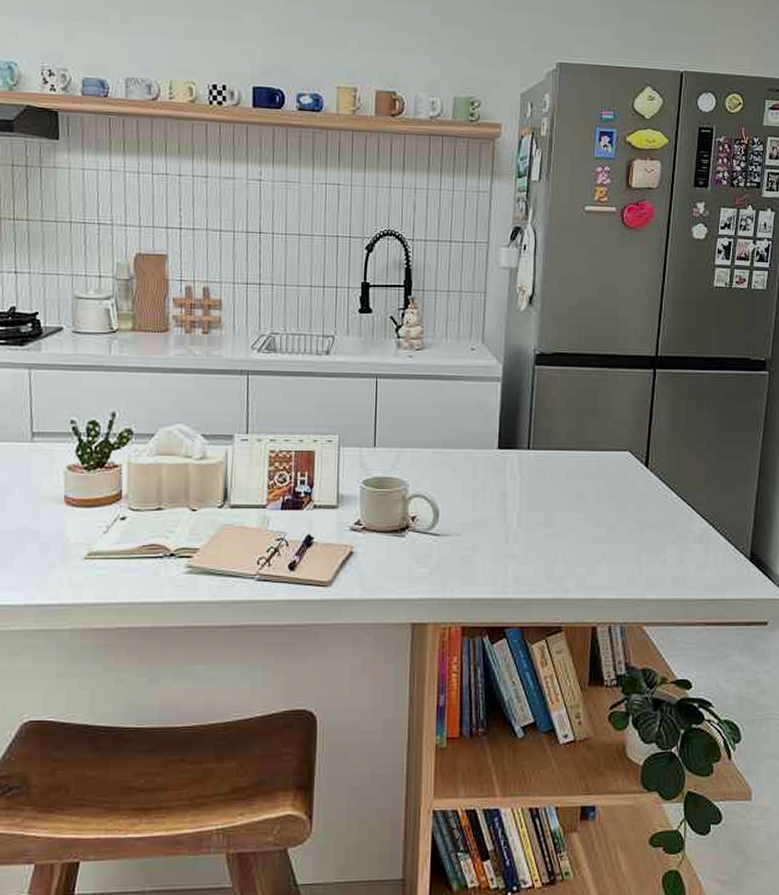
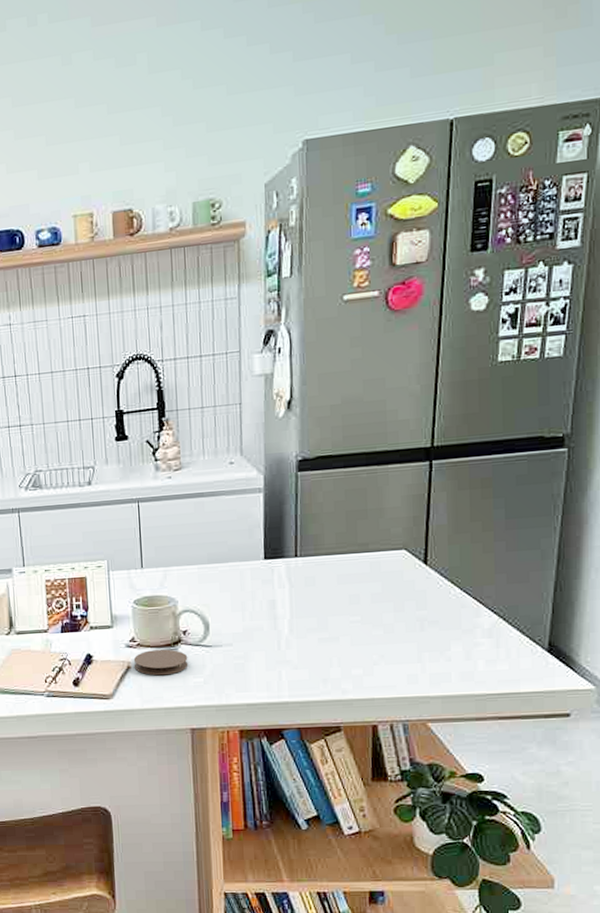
coaster: none [357,535,415,564] -> present [133,649,188,676]

